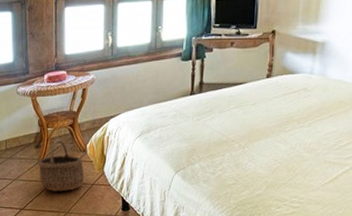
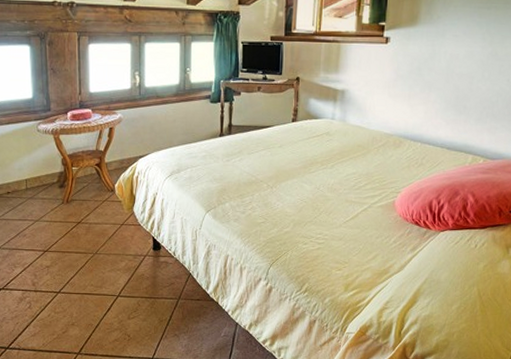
wicker basket: present [38,139,85,192] -> none [62,179,113,232]

